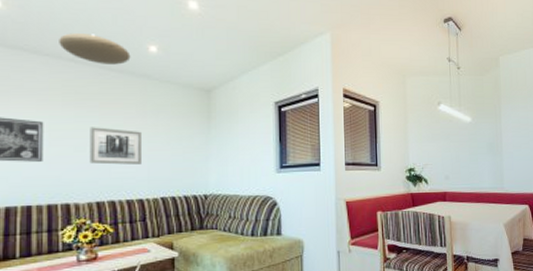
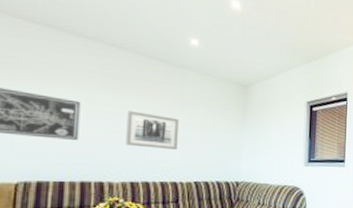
ceiling light: present [59,33,131,65] -> none [100,18,172,54]

